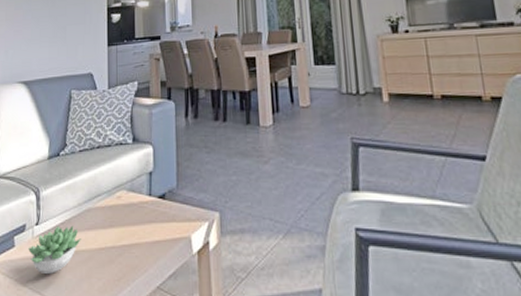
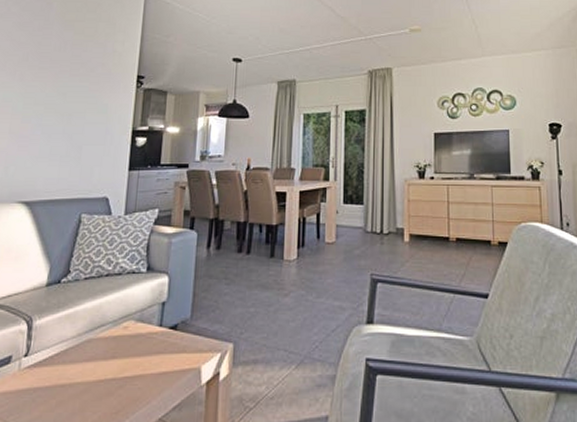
succulent plant: present [28,225,81,275] -> none [12,357,78,410]

